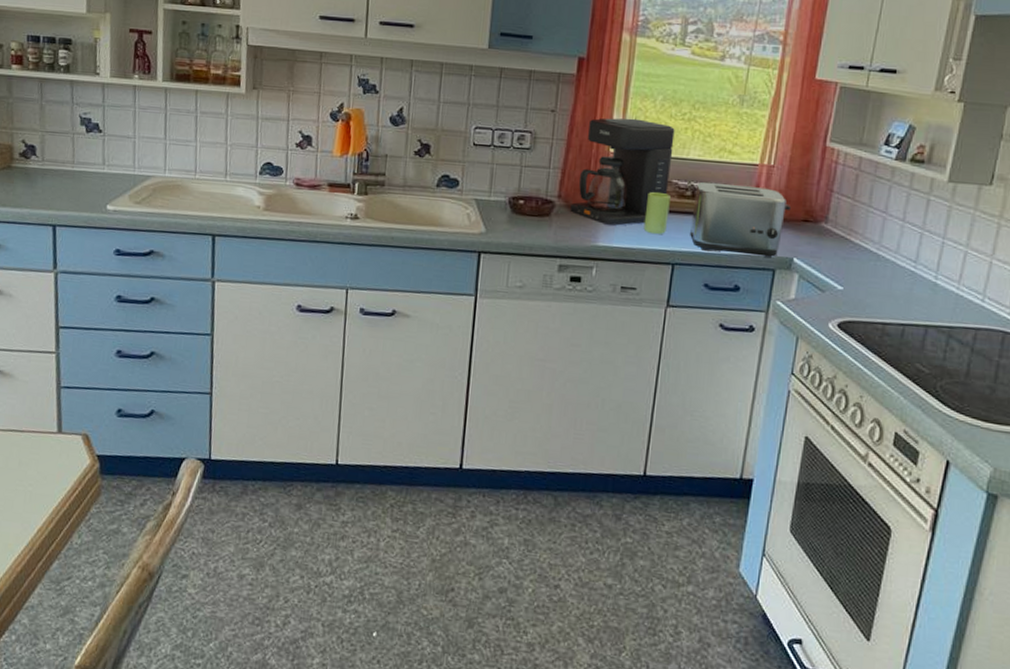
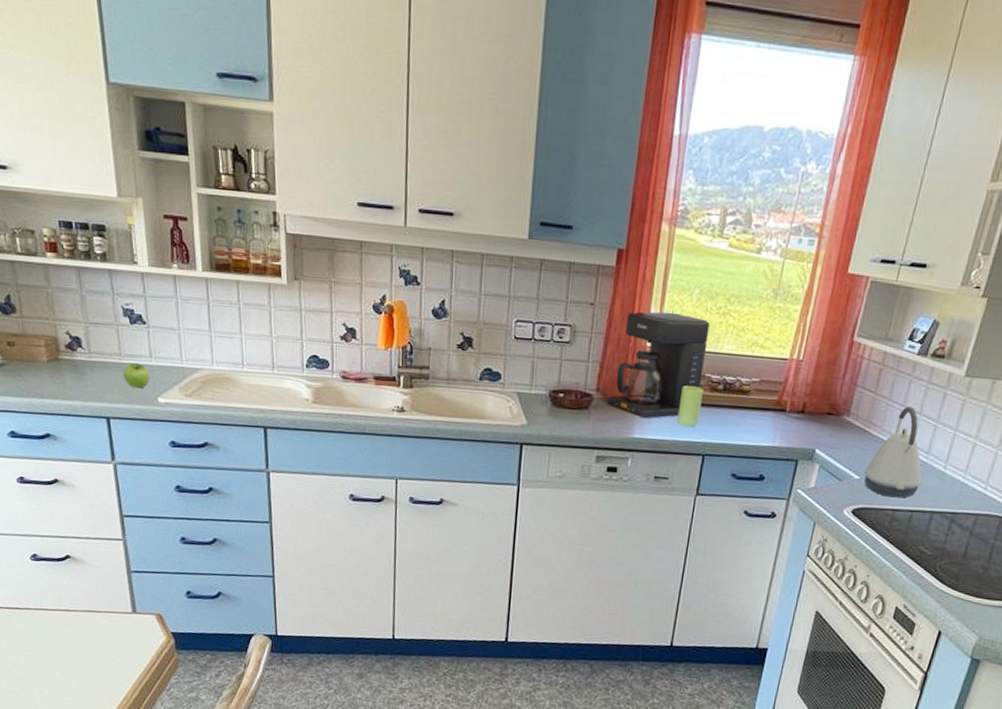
fruit: none [74,170,102,196] -> present [123,362,151,389]
toaster: present [689,182,792,257] -> none [719,376,817,449]
kettle: none [848,213,913,311] -> present [864,406,923,498]

